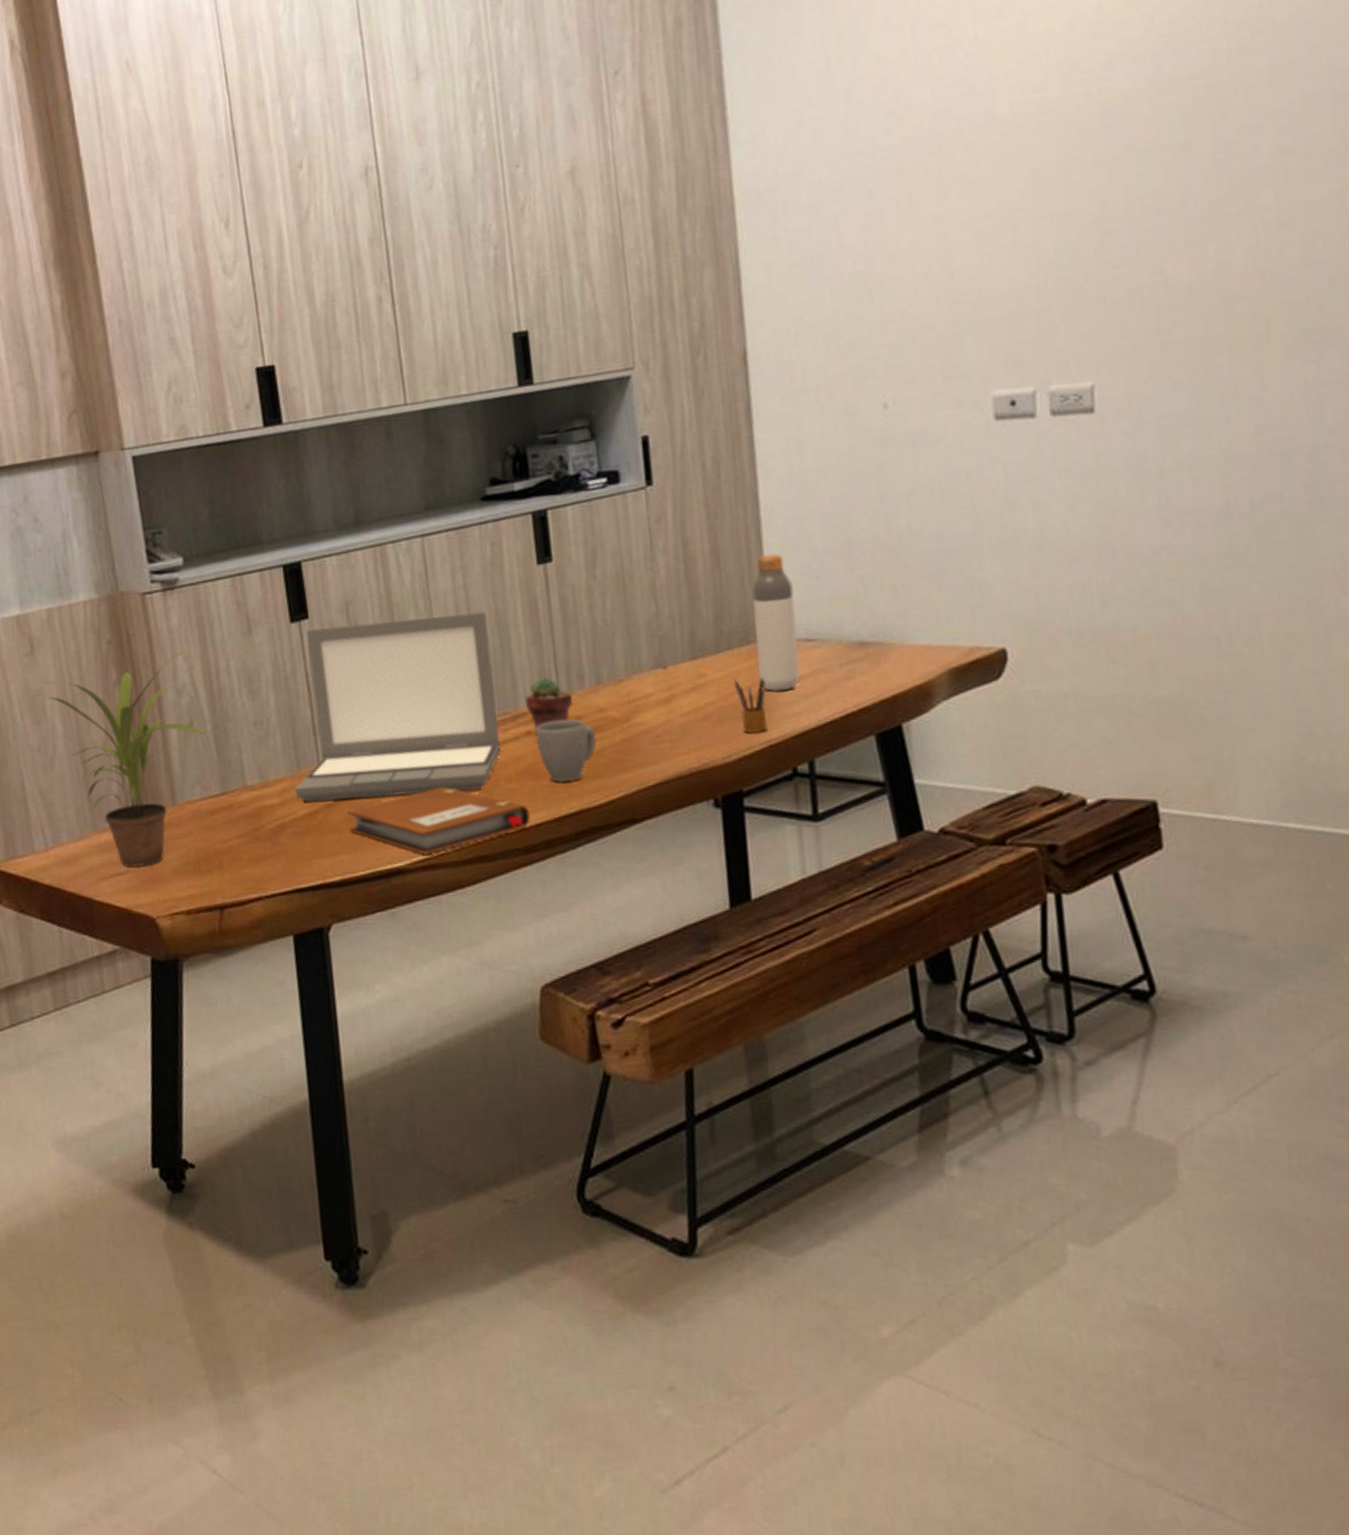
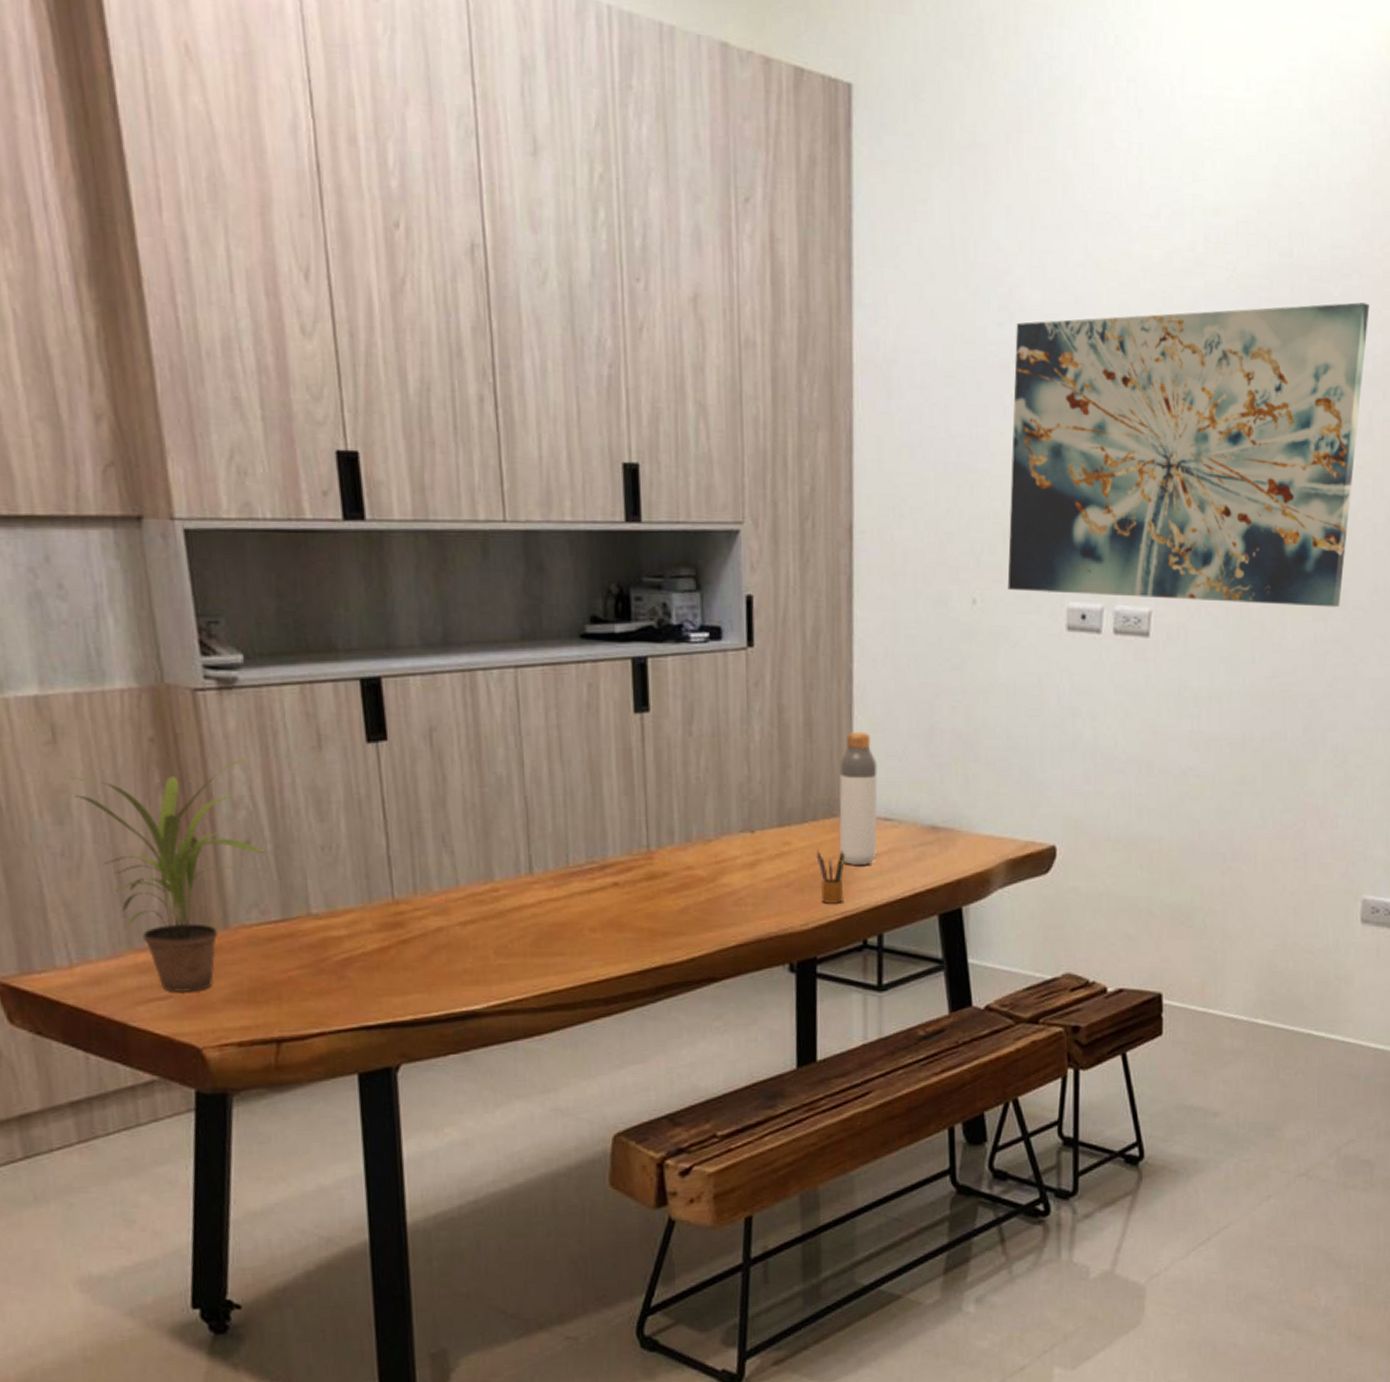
laptop: present [294,611,501,802] -> none [364,751,587,937]
notebook: present [347,787,530,855] -> none [421,931,612,999]
potted succulent: present [526,677,574,730] -> none [614,829,662,882]
mug: present [536,719,597,782] -> none [622,875,683,936]
wall art: none [905,18,1334,389] -> present [1007,302,1370,608]

